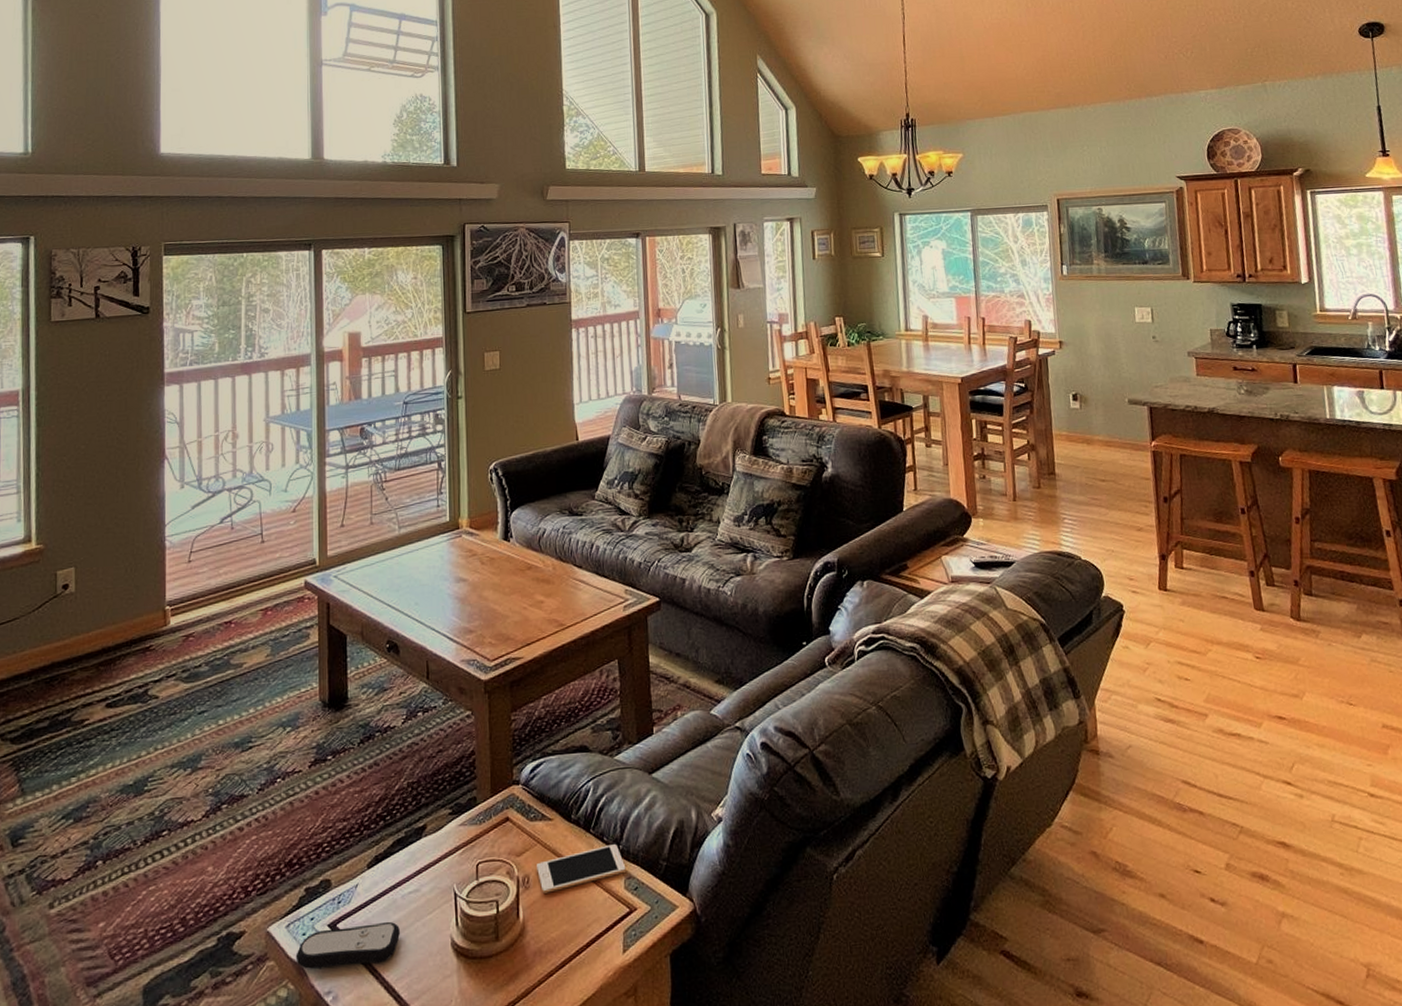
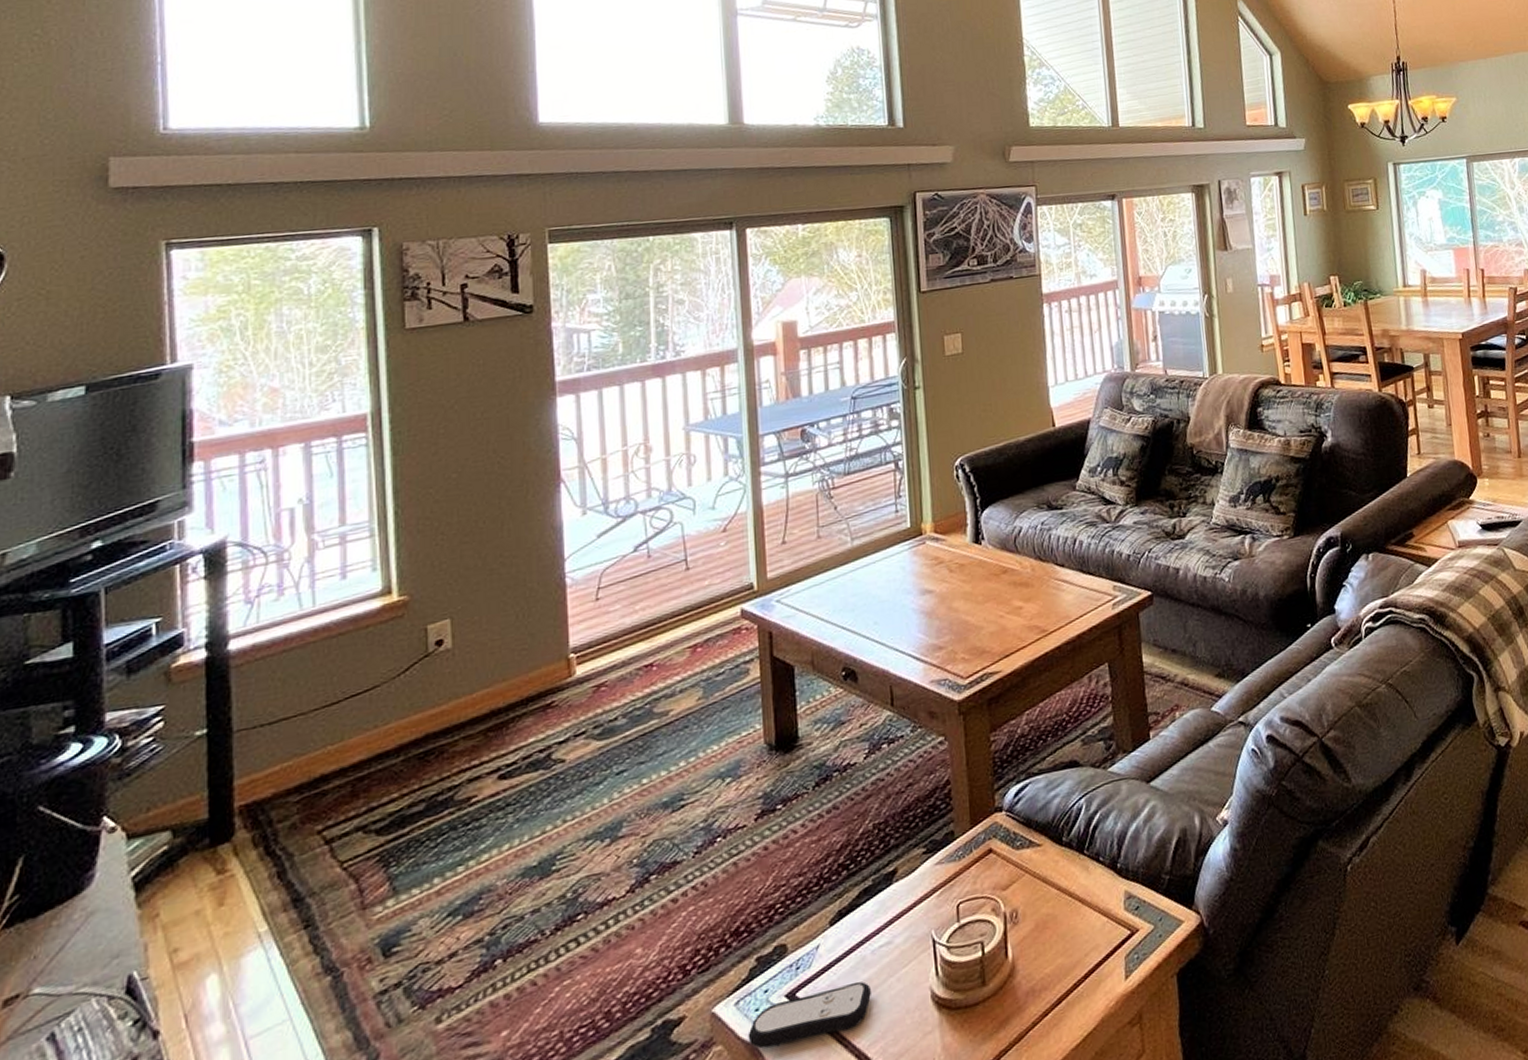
cell phone: present [537,844,626,894] -> none [1026,863,1126,927]

